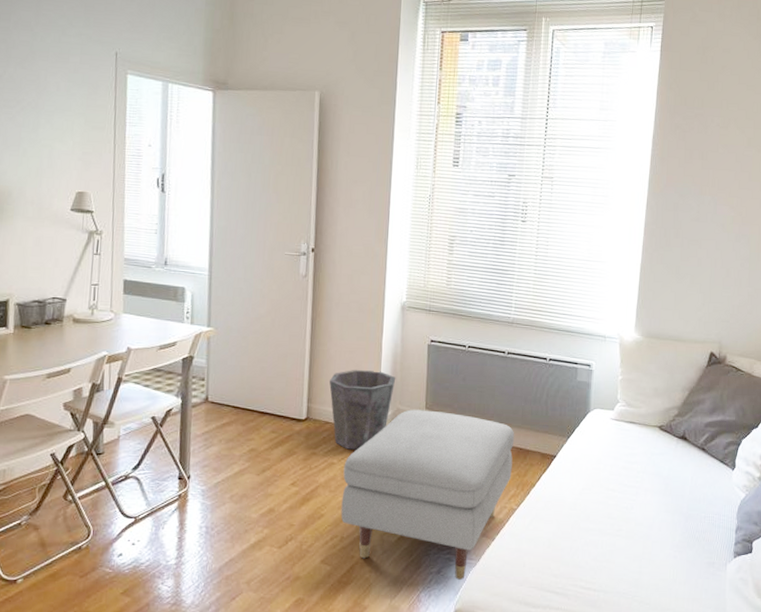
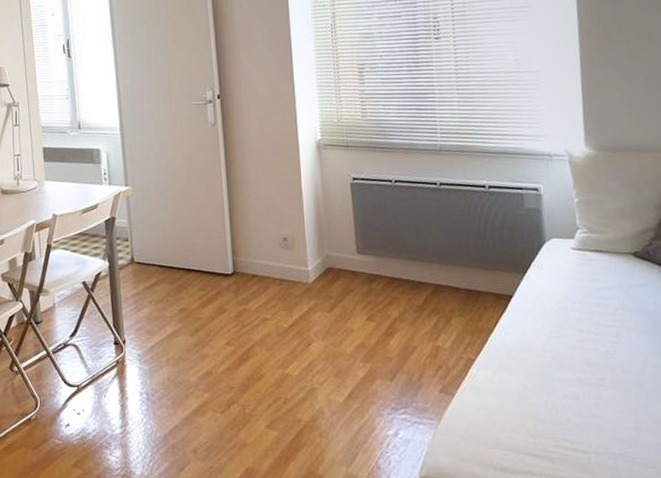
waste bin: present [329,369,396,450] -> none [252,216,321,303]
ottoman: present [341,409,515,580] -> none [278,254,464,443]

